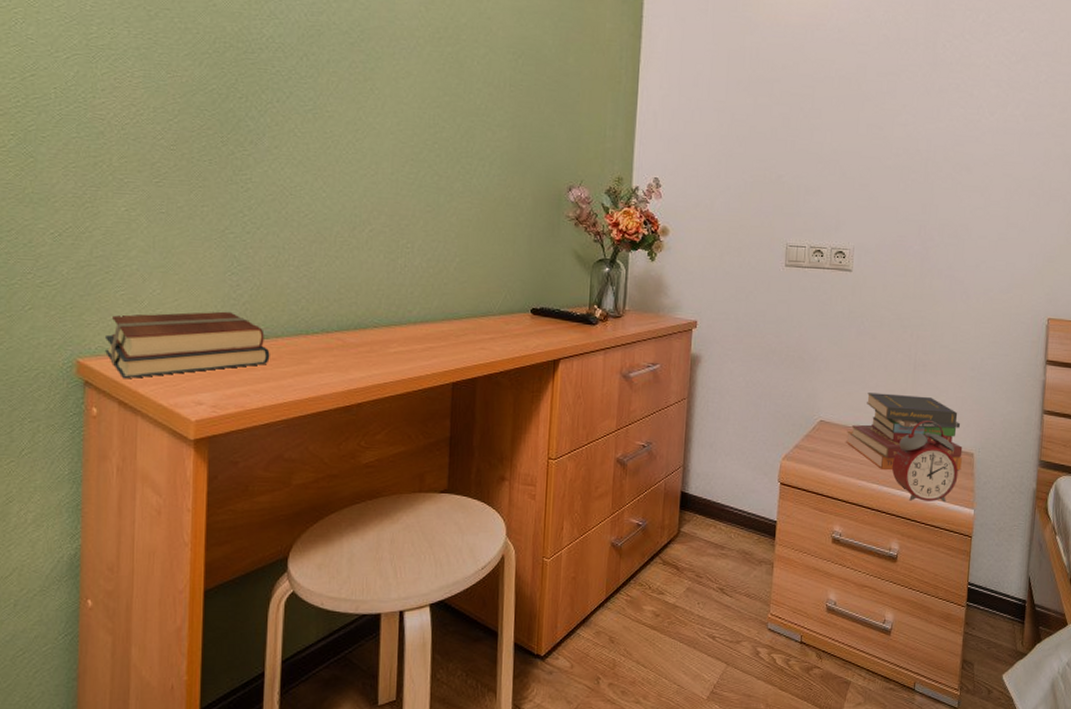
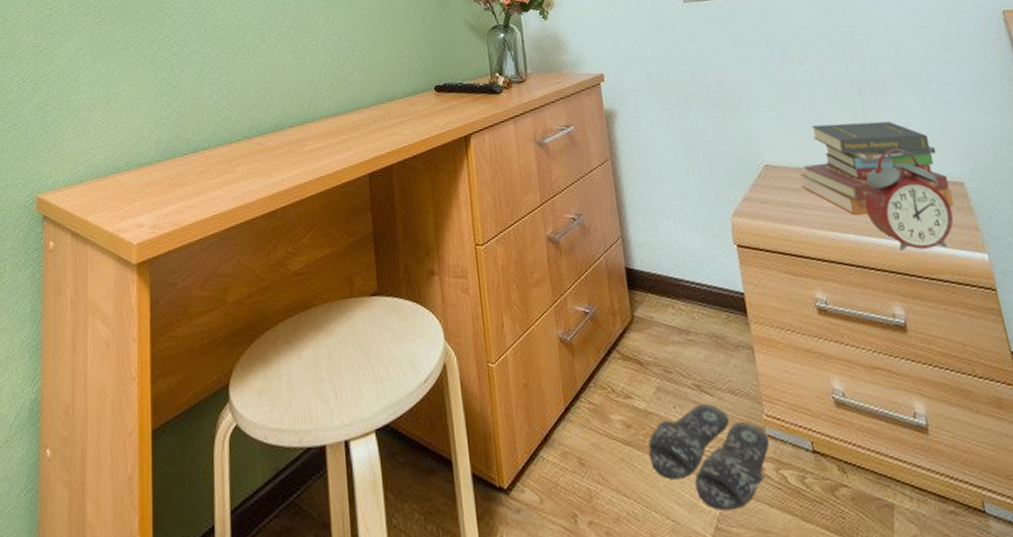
books: present [105,311,270,379] -> none [60,131,199,210]
slippers: none [670,603,768,680] -> present [648,403,769,510]

